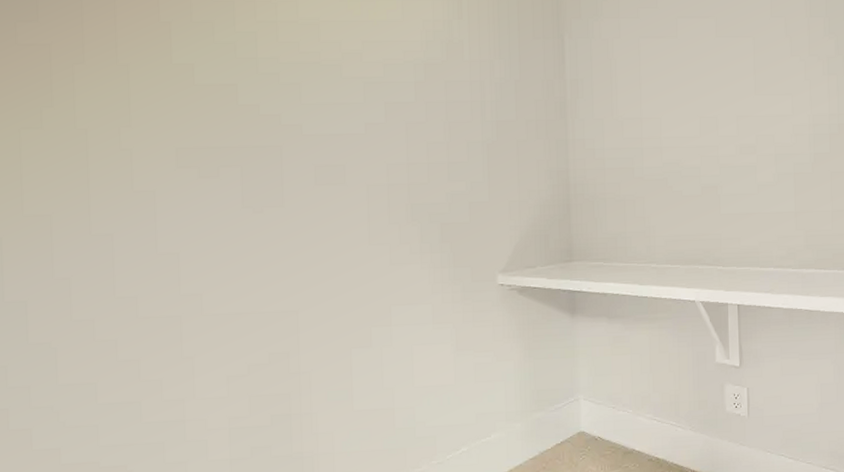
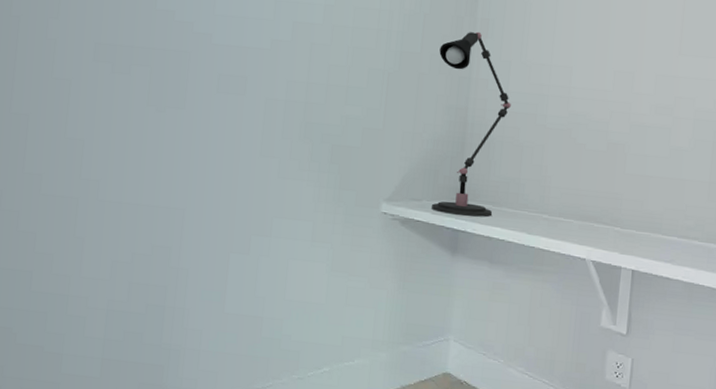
desk lamp: none [534,93,609,277] -> present [431,31,511,218]

